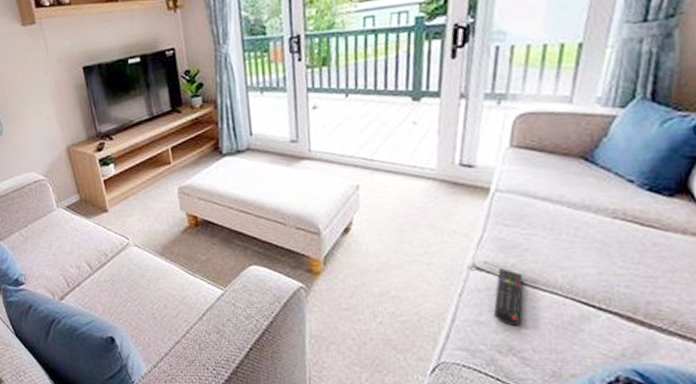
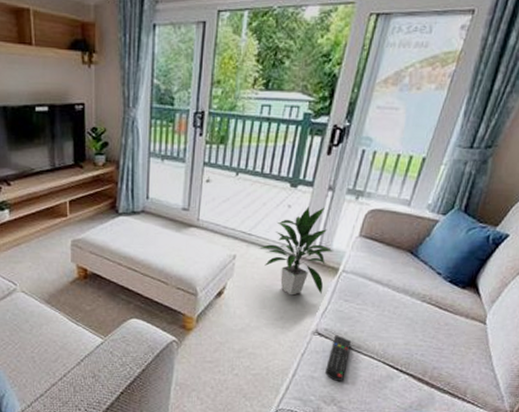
indoor plant: none [386,118,480,225] -> present [259,206,334,296]

